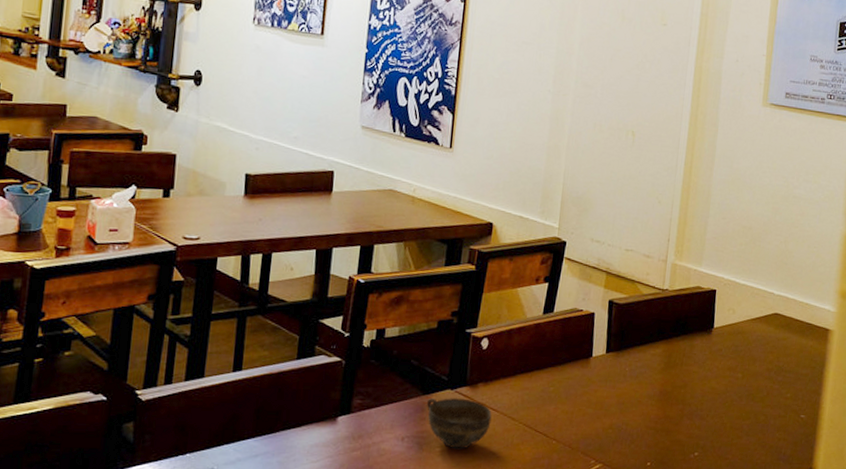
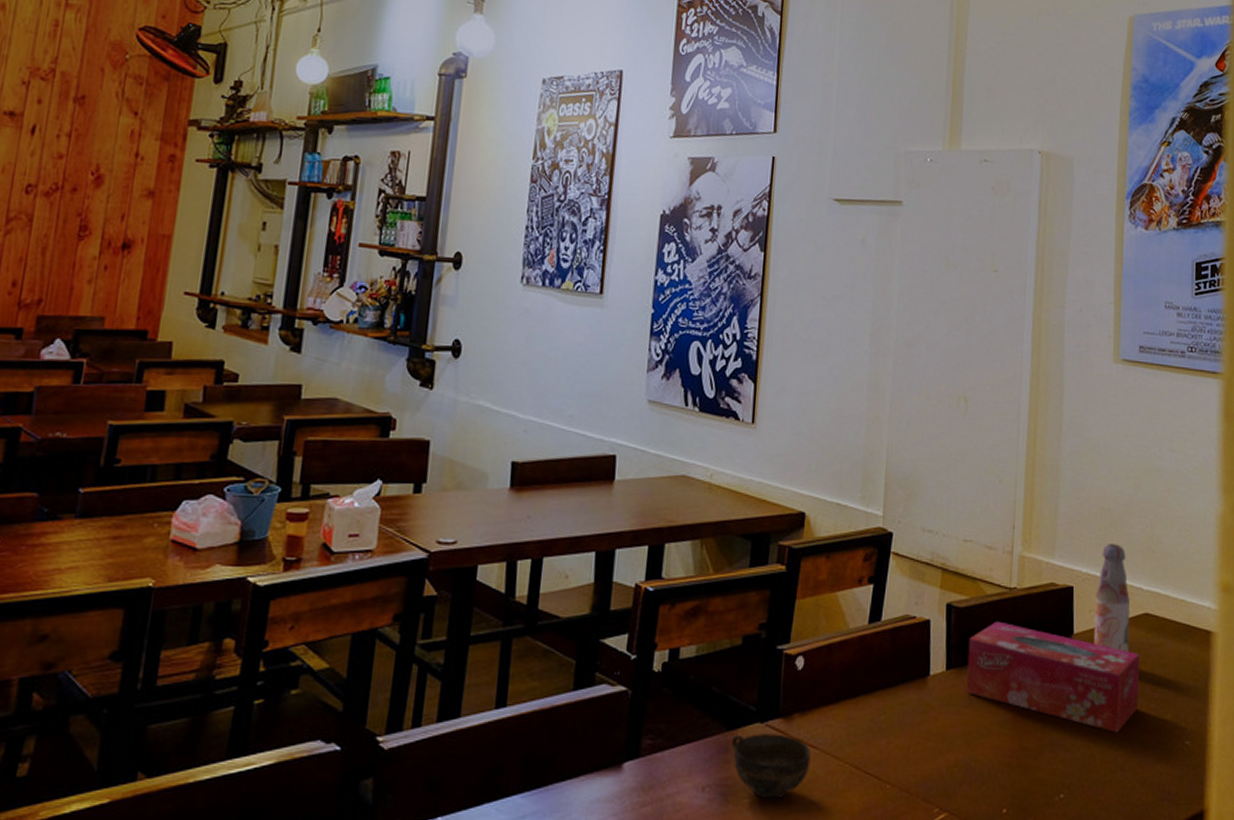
tissue box: none [622,315,768,406] -> present [966,621,1140,732]
bottle: none [730,256,763,344] -> present [1093,544,1130,653]

